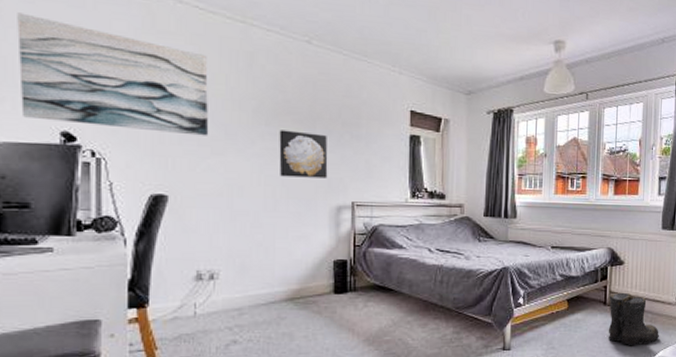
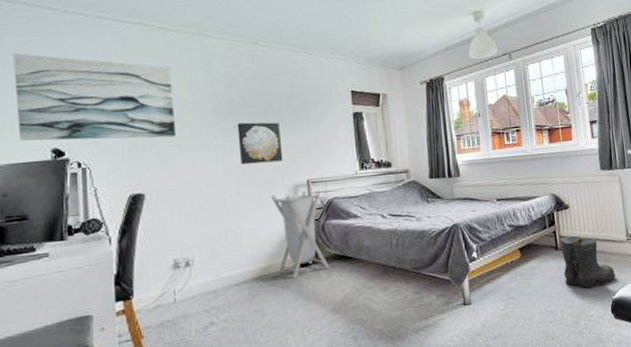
laundry hamper: none [310,213,367,304] -> present [270,190,330,279]

